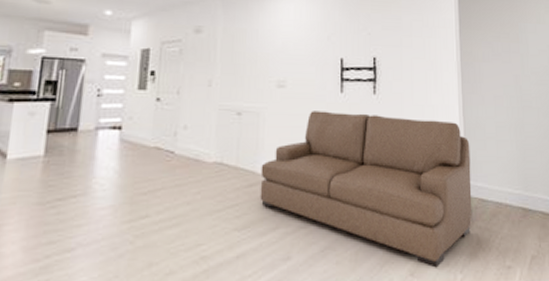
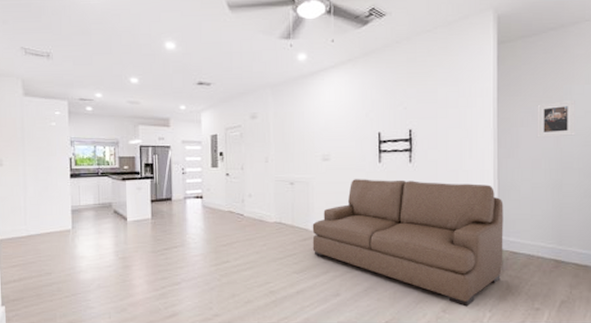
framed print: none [496,37,532,74] -> present [537,99,575,138]

